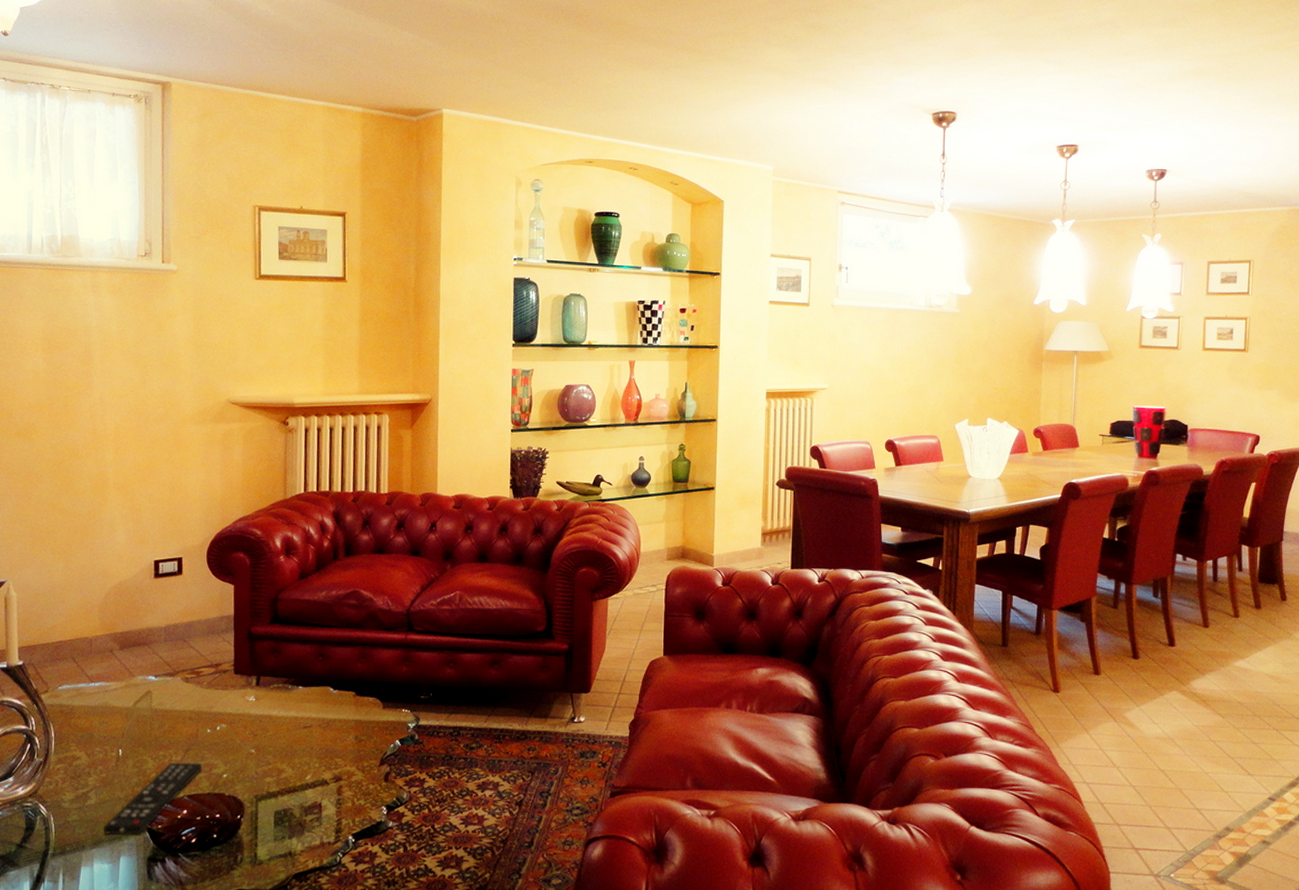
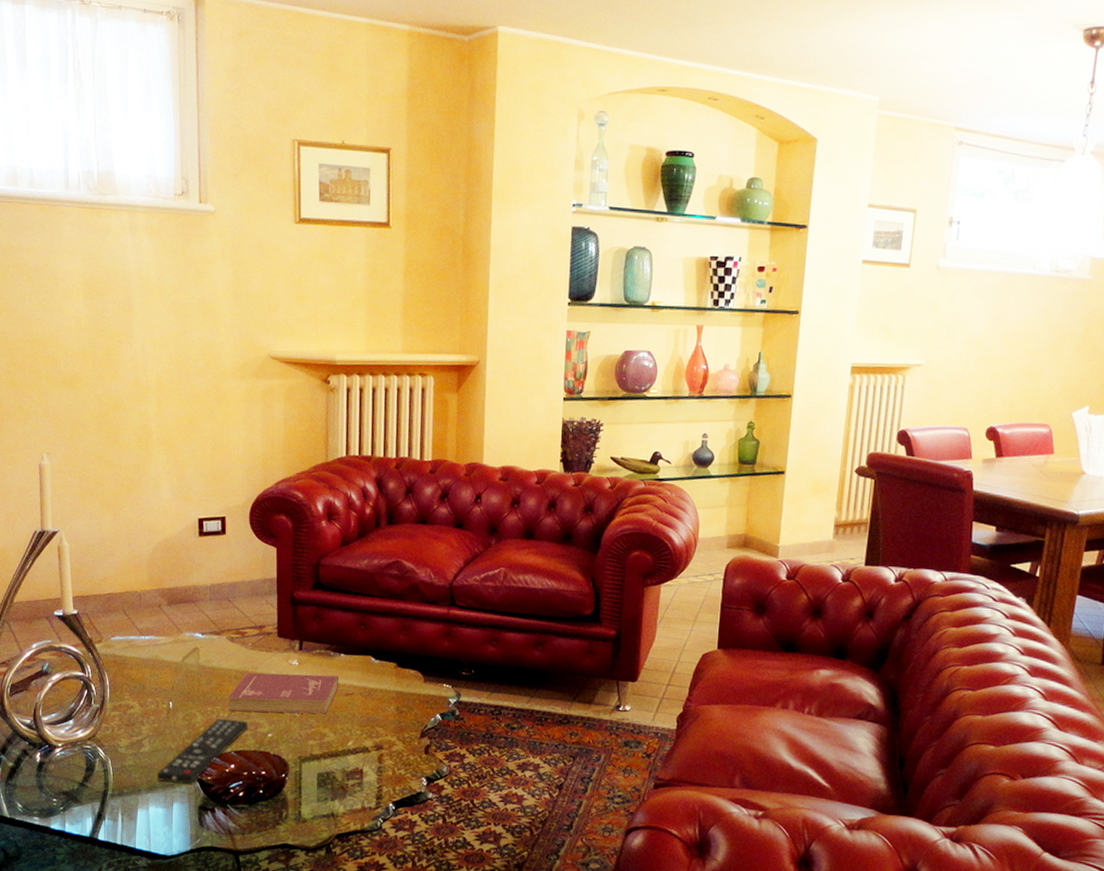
book: none [182,709,297,754] -> present [228,672,339,714]

